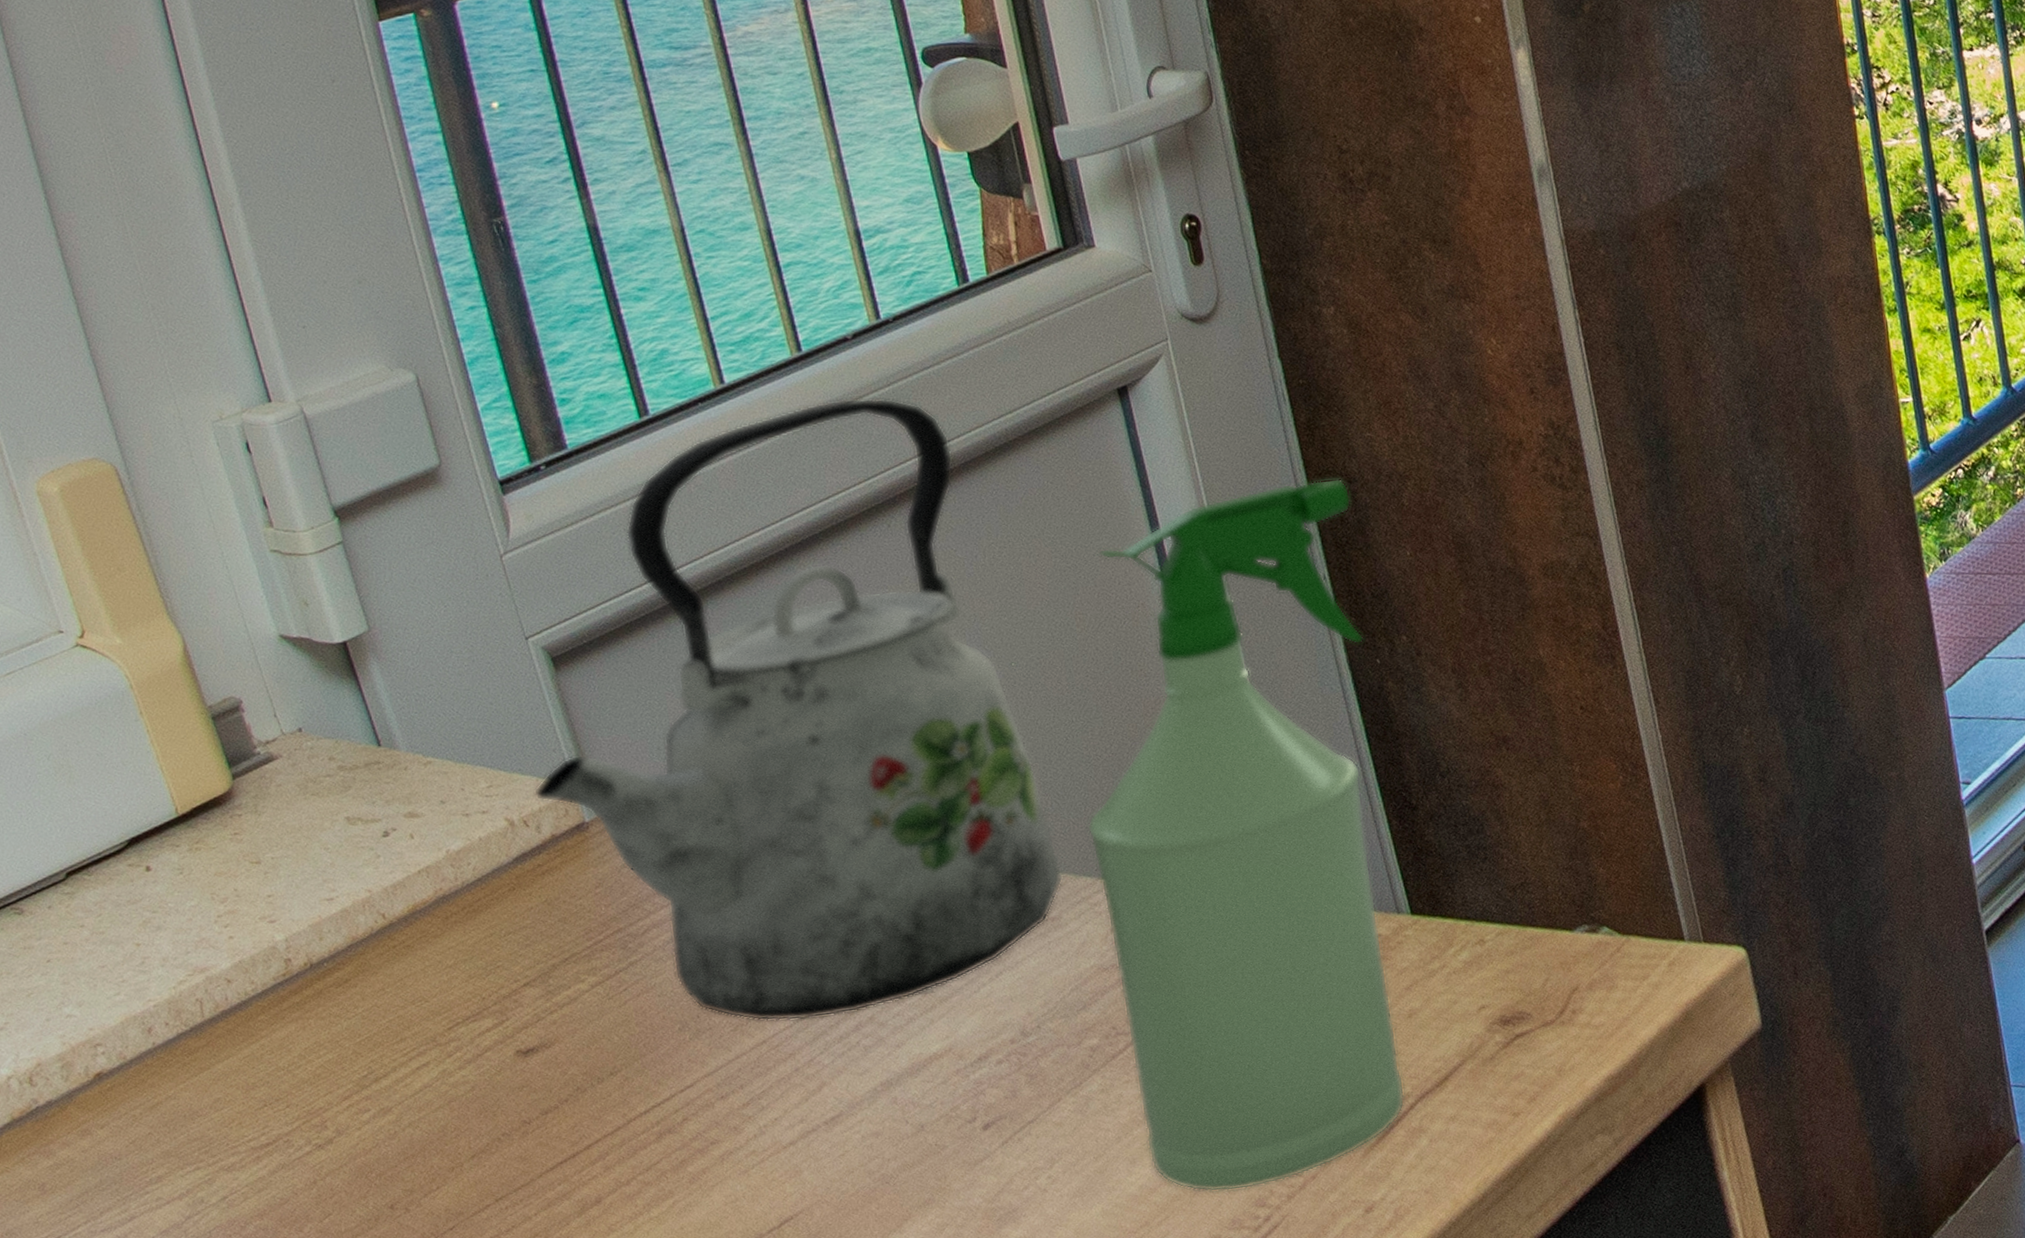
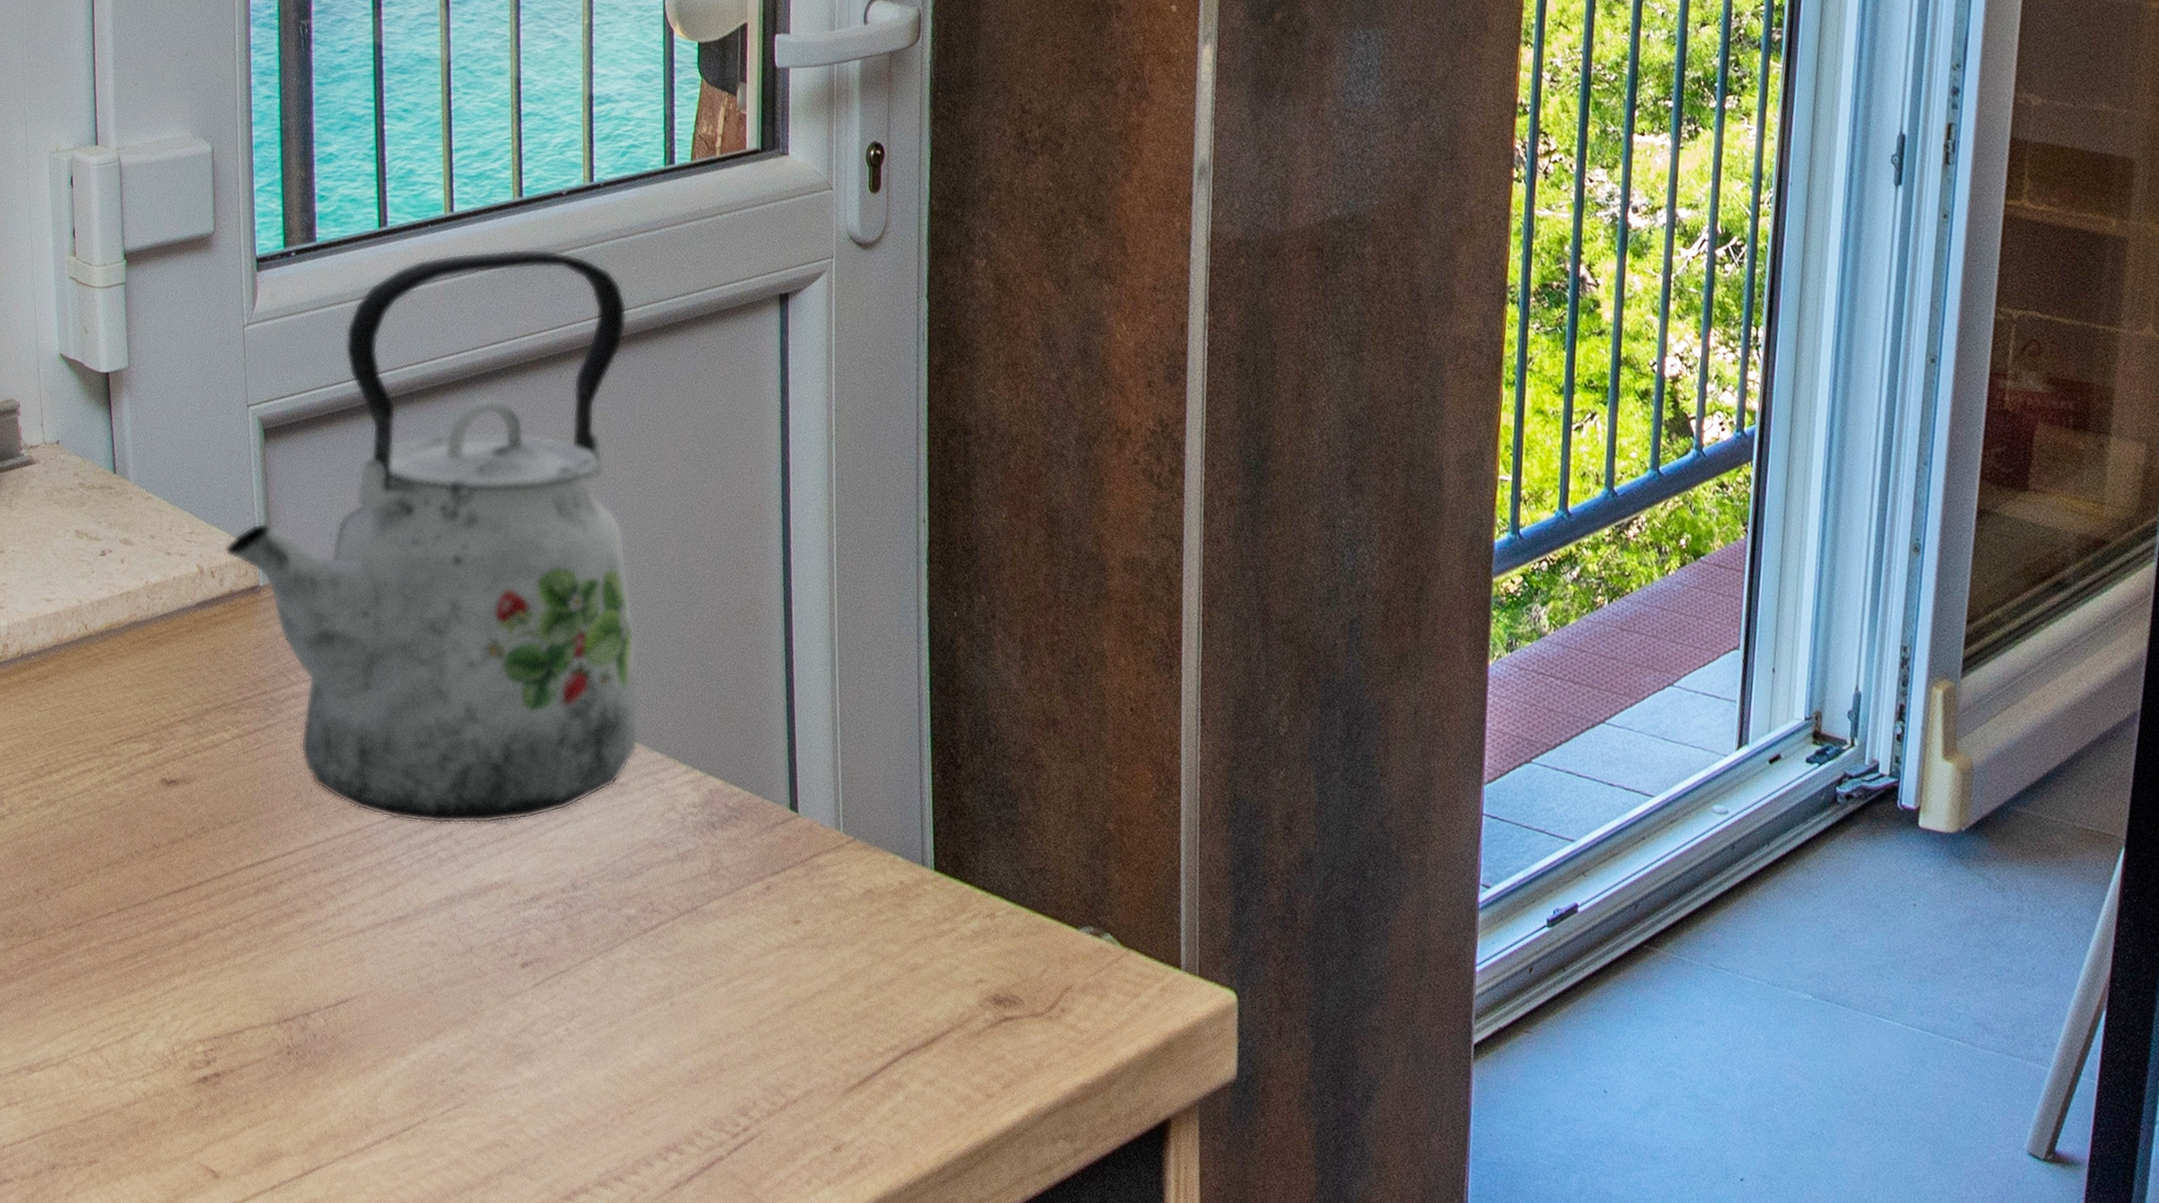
spray bottle: present [1086,478,1406,1192] -> none [656,421,964,1097]

